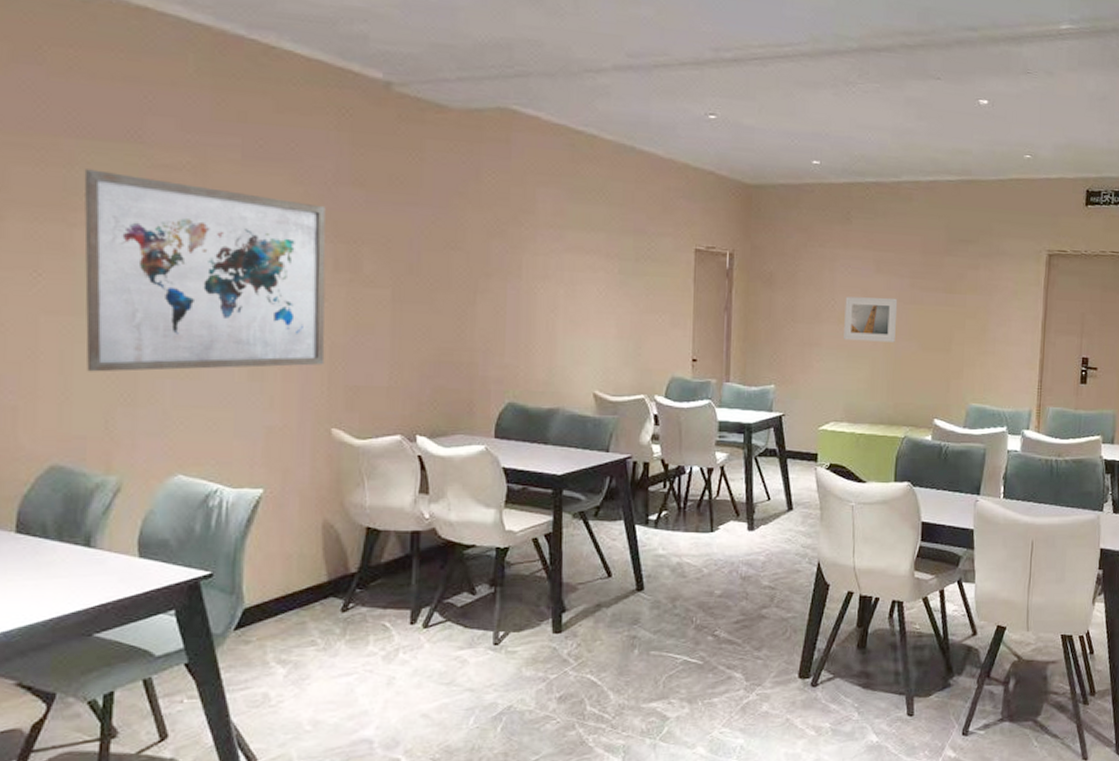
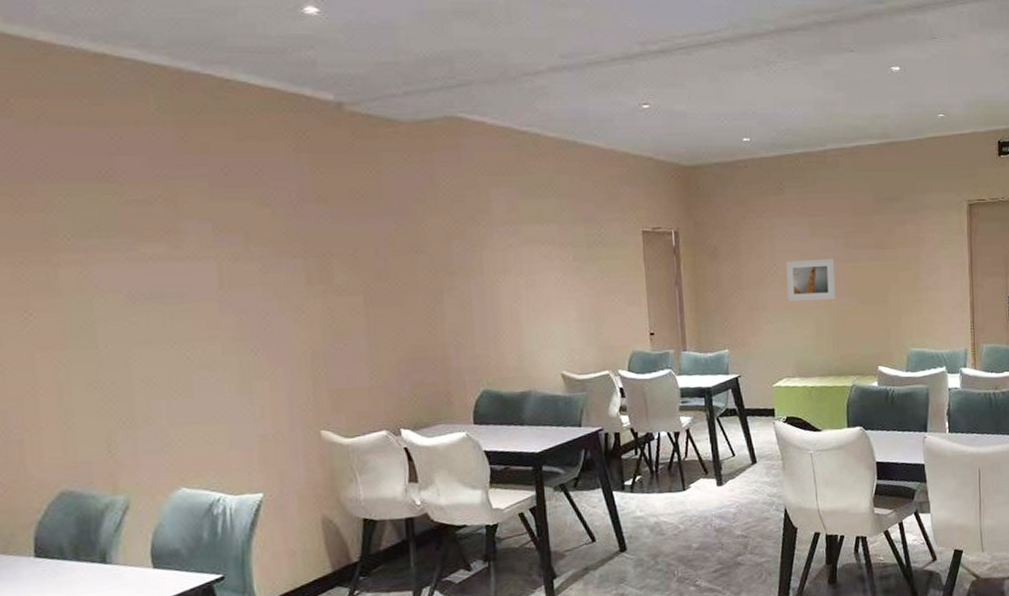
wall art: present [84,169,326,372] -> none [61,211,308,401]

